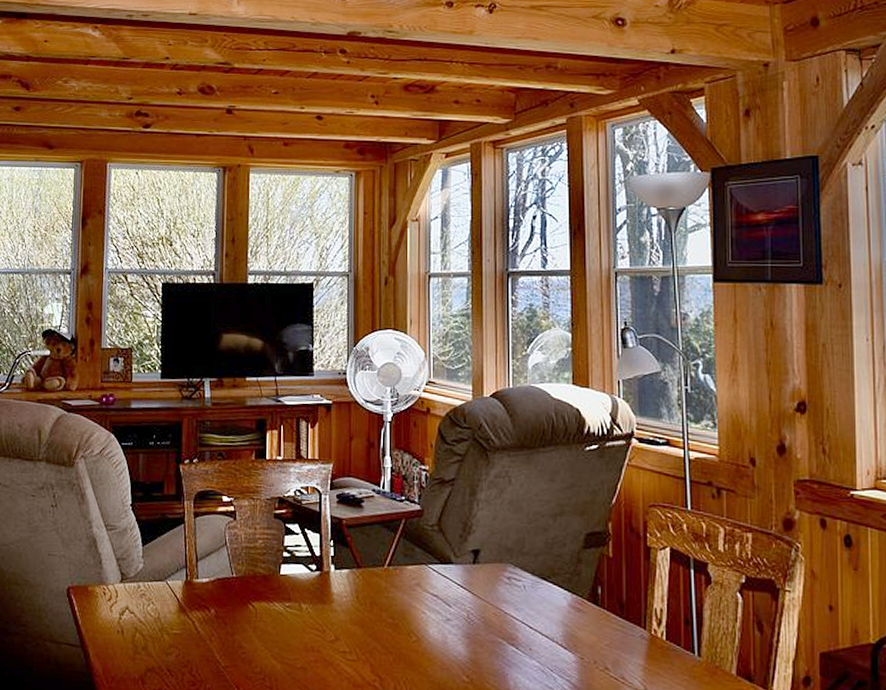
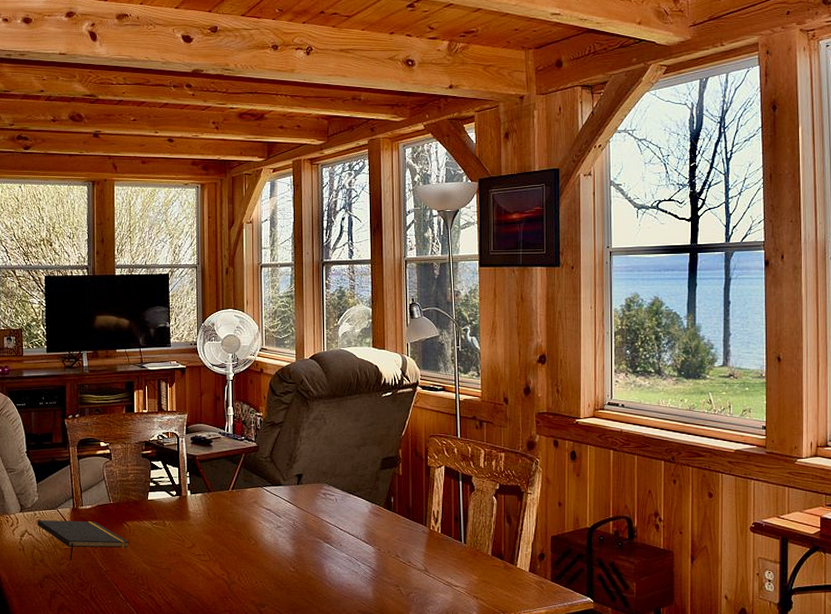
notepad: none [140,594,255,650] -> present [37,520,129,560]

